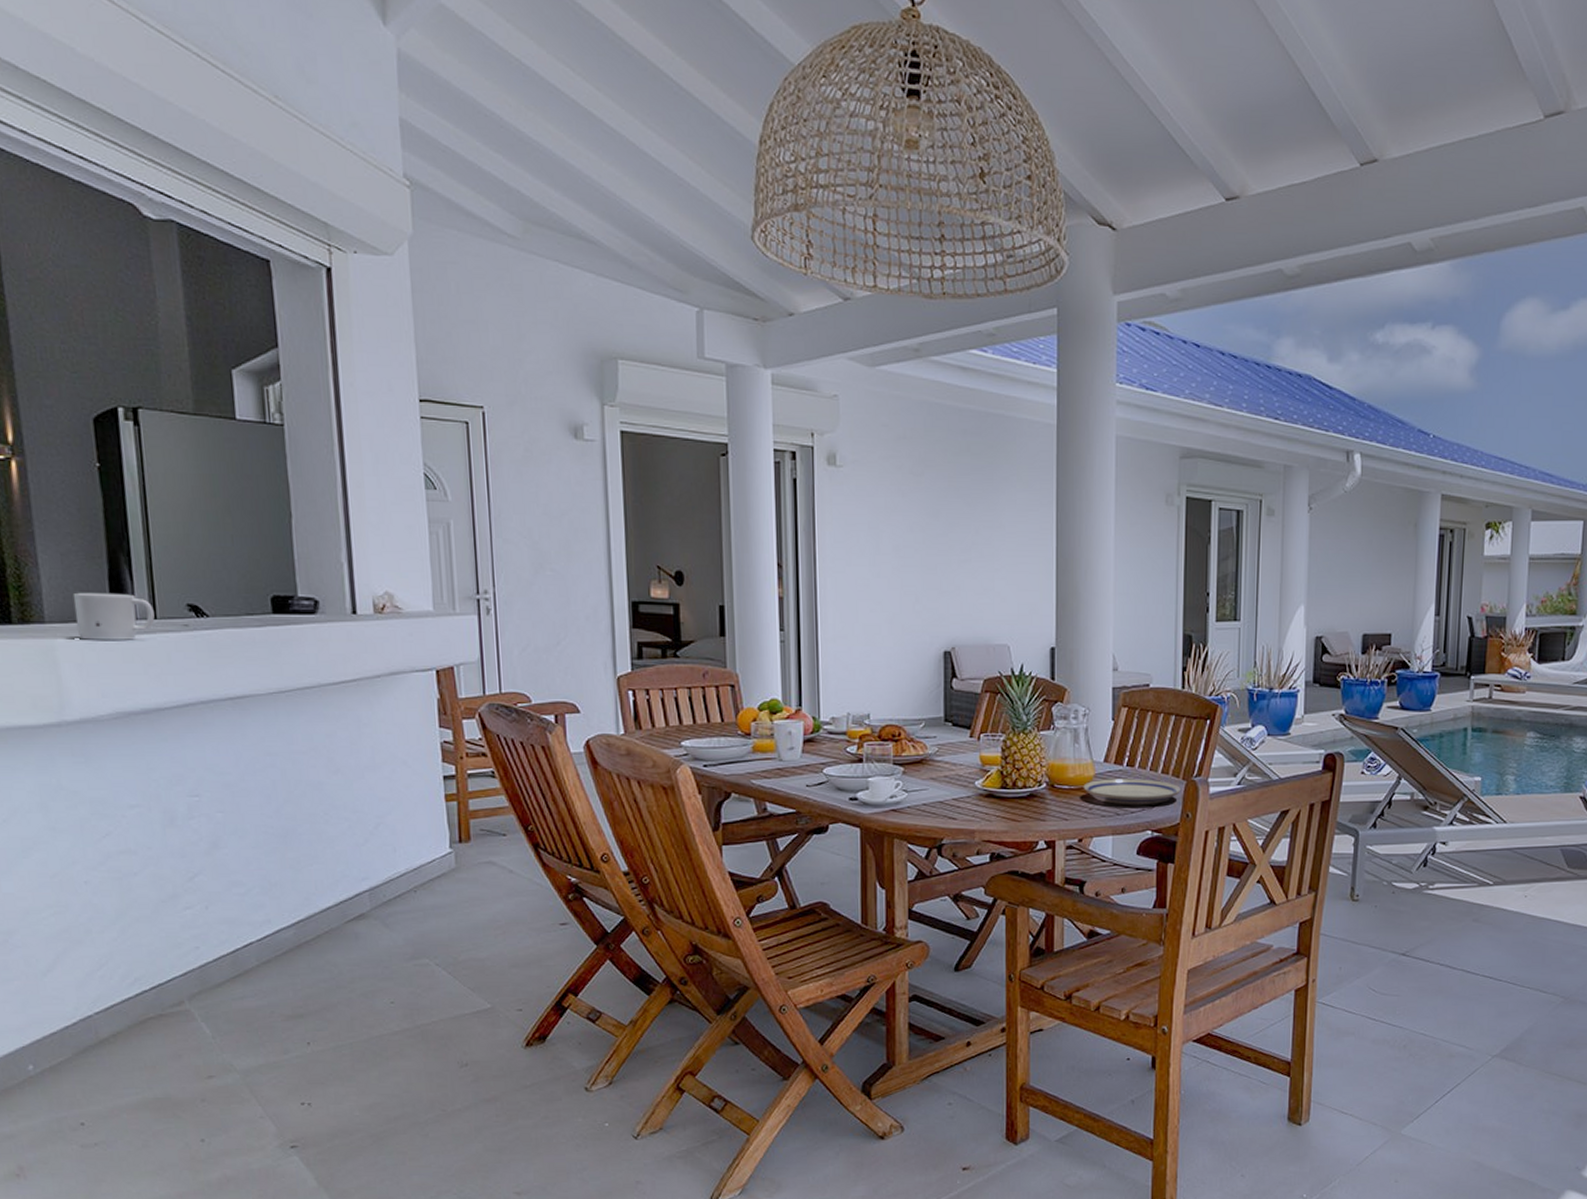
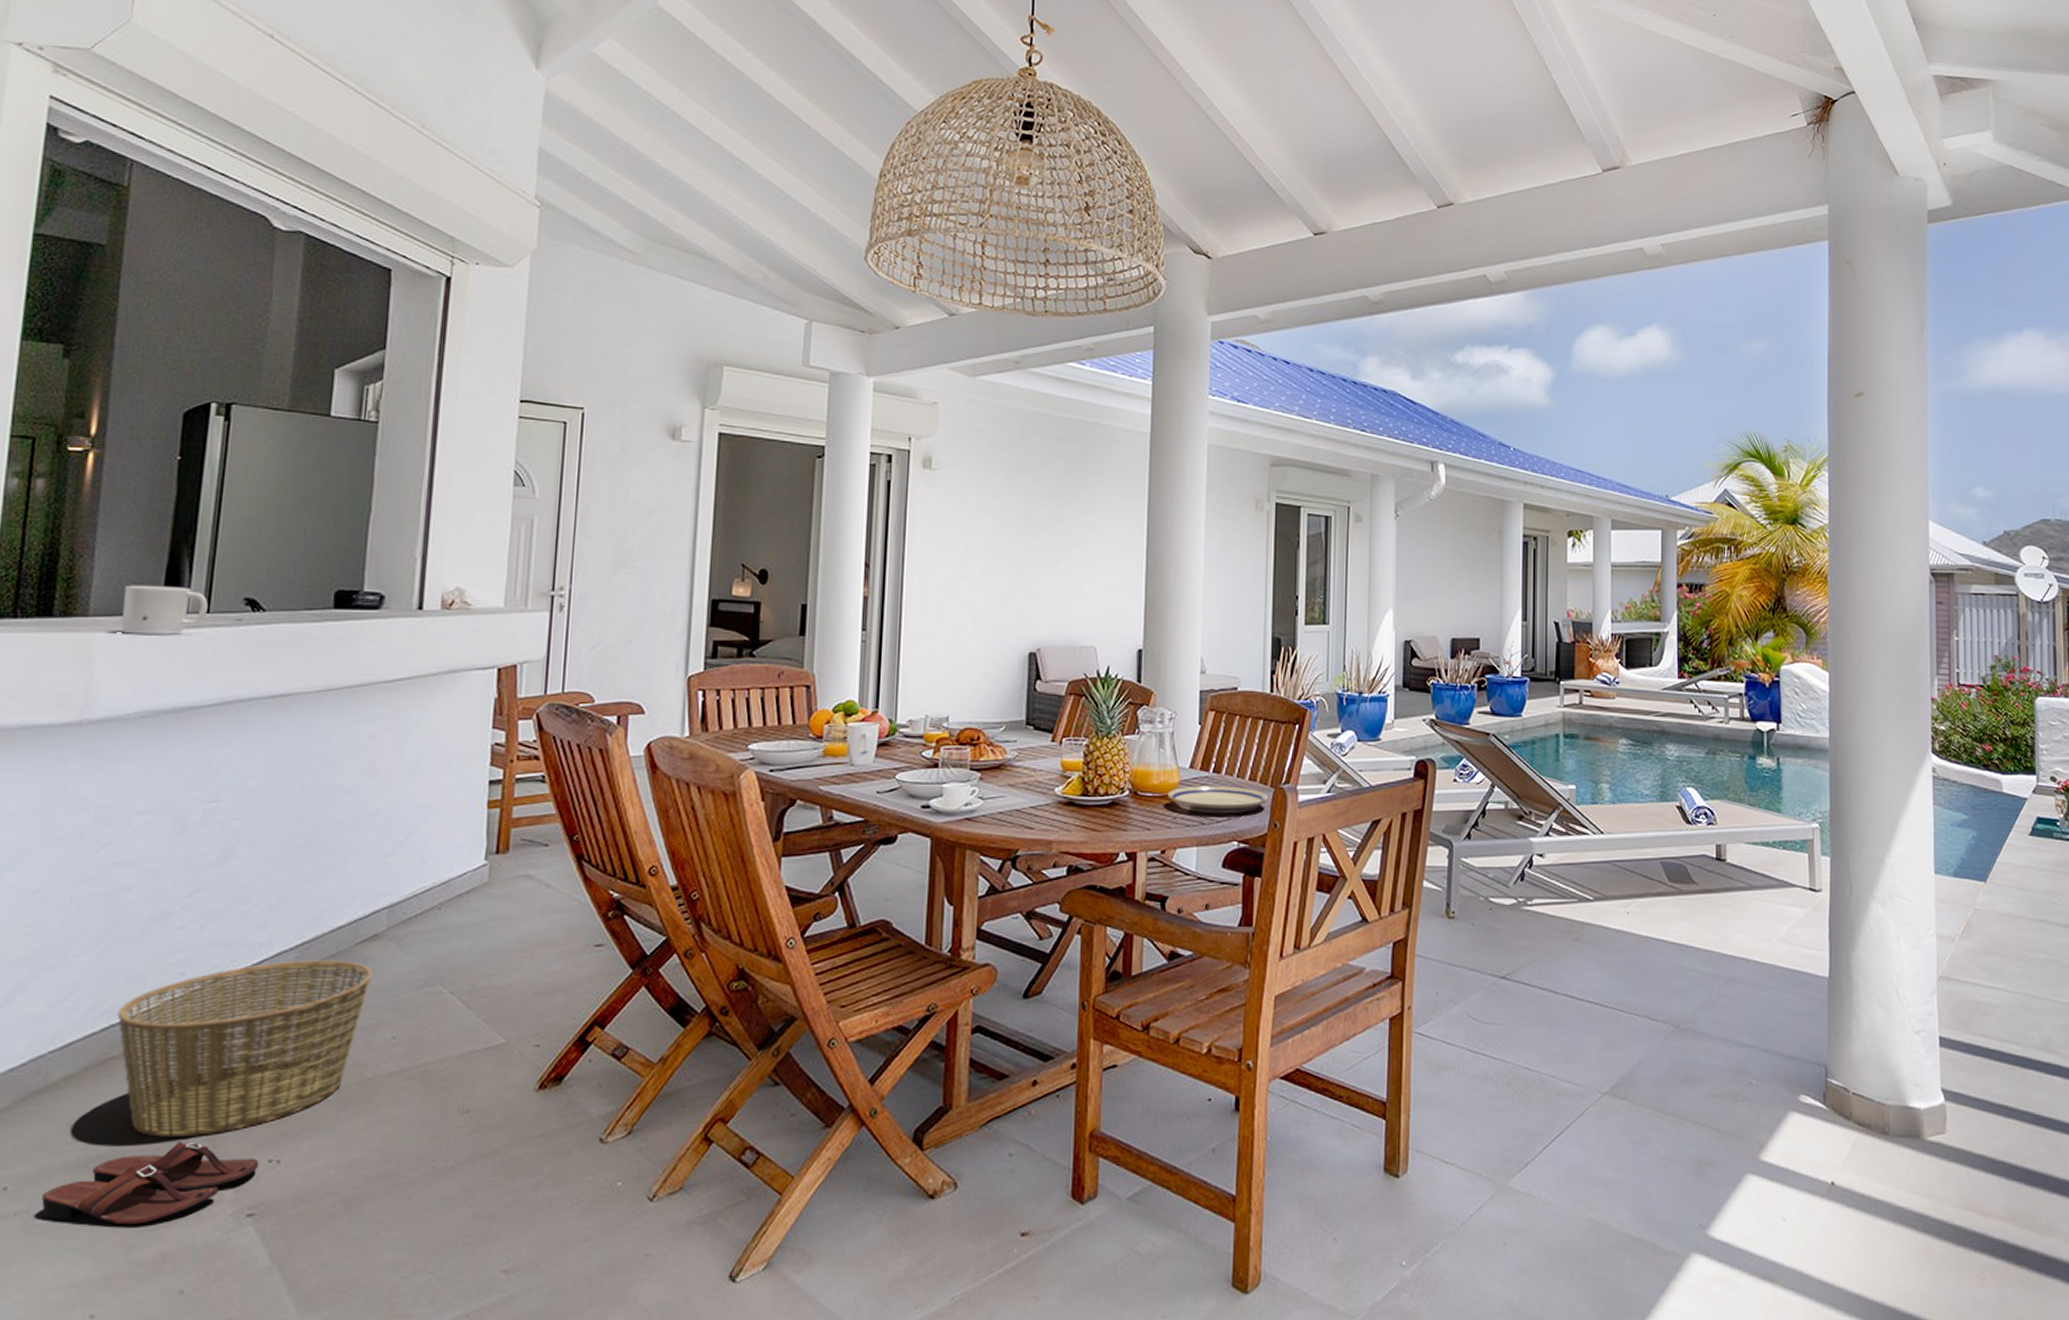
flip-flop: none [115,1087,294,1154] -> present [41,1141,259,1226]
basket: none [146,936,365,1085] -> present [117,960,373,1138]

